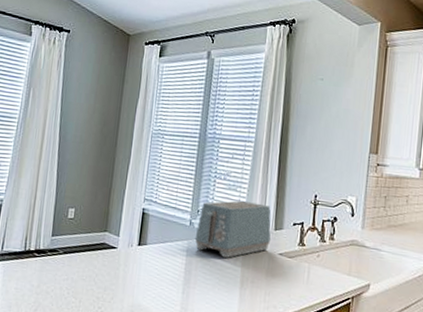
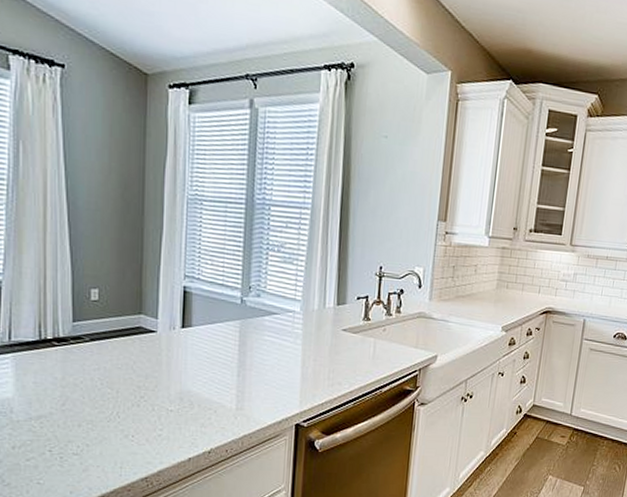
toaster: present [194,200,272,258] -> none [248,274,334,337]

